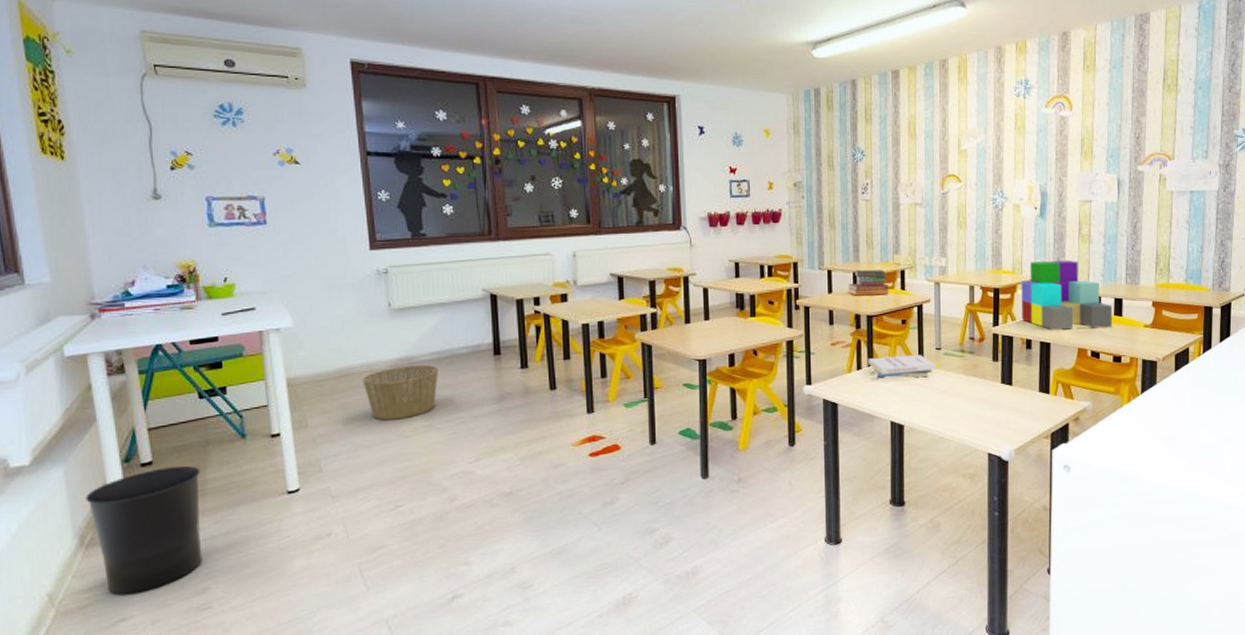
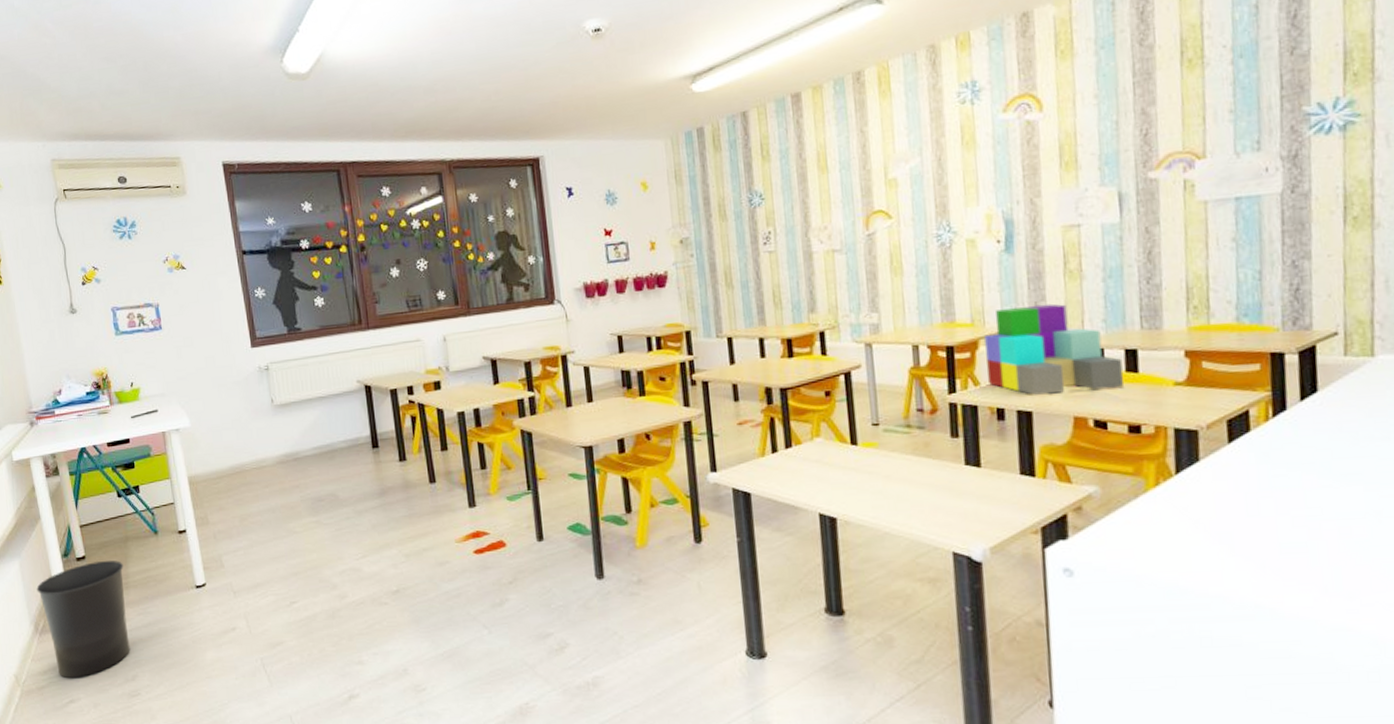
basket: present [362,364,438,421] -> none [253,460,322,517]
books: present [848,270,889,296] -> none [754,333,806,366]
books: present [868,354,937,378] -> none [785,432,876,462]

